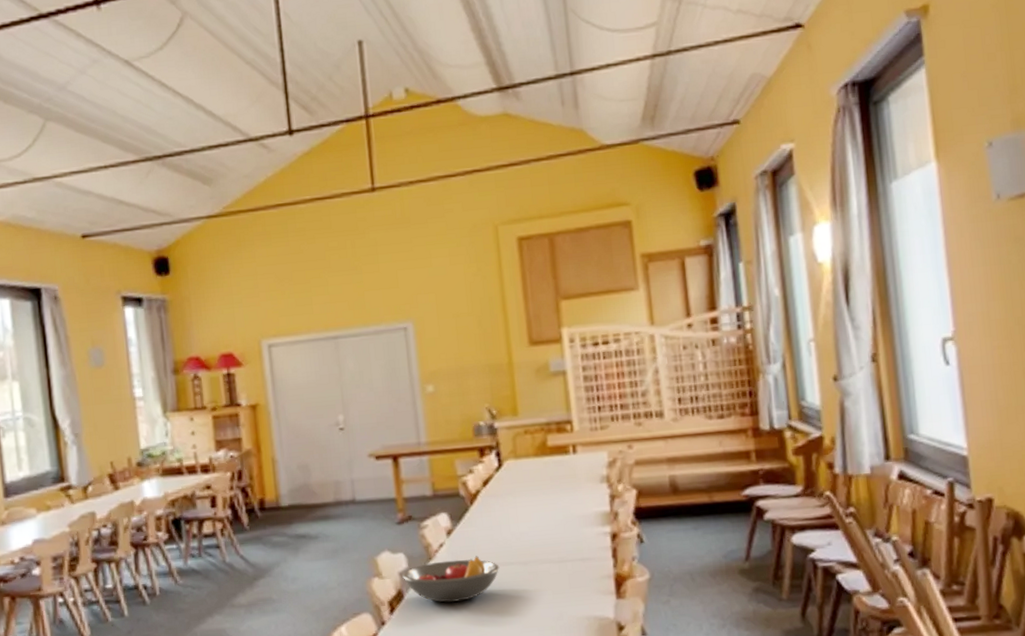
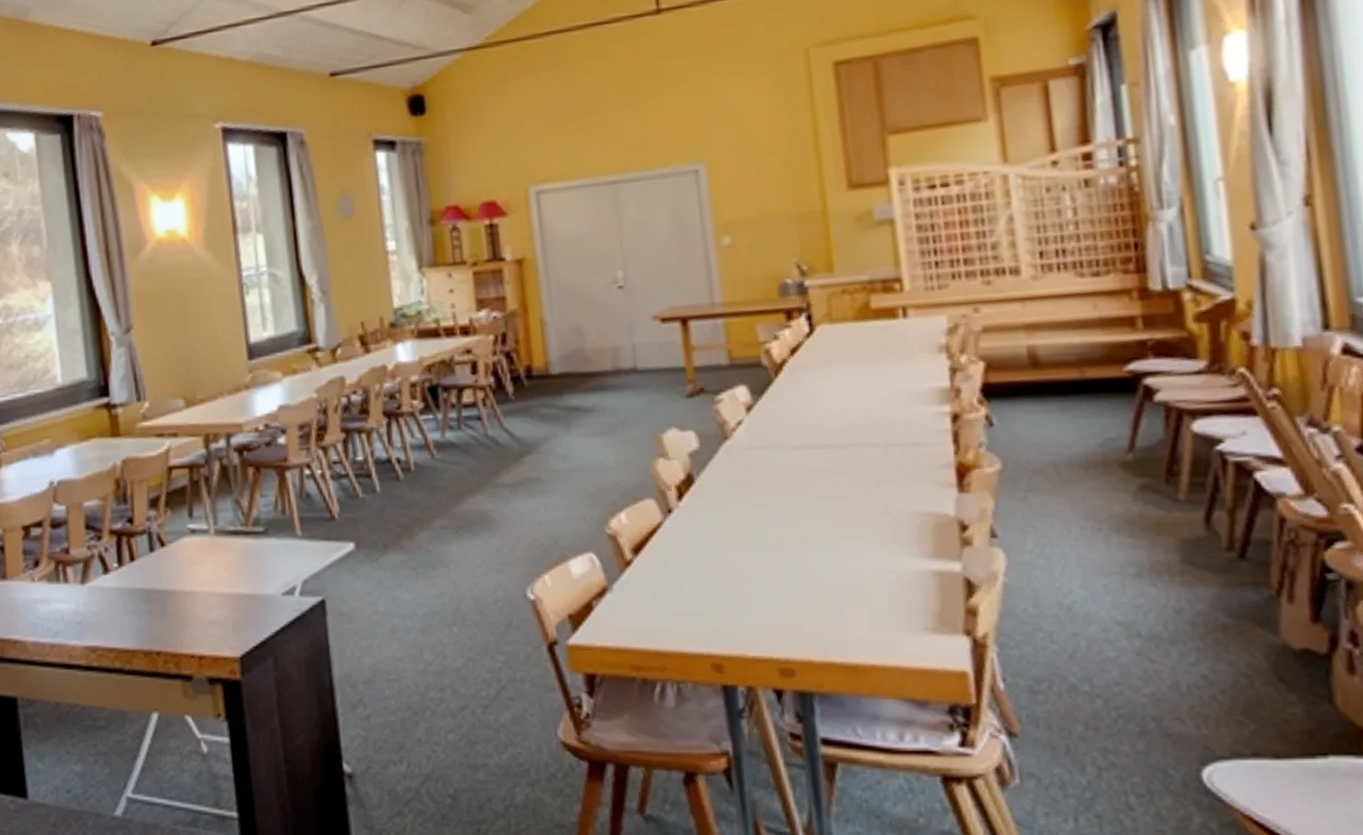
fruit bowl: present [402,556,500,603] -> none [693,436,811,491]

